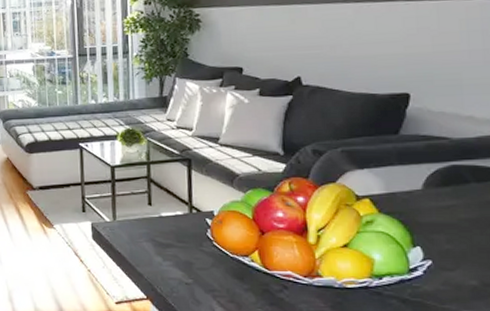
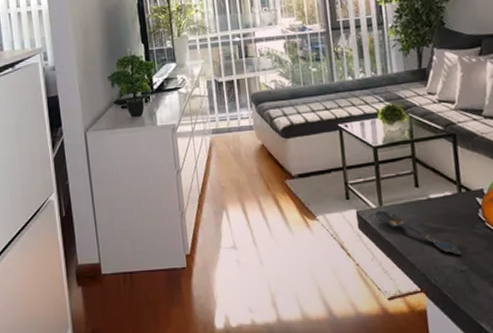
spoon: none [109,224,187,269] -> present [375,210,461,255]

